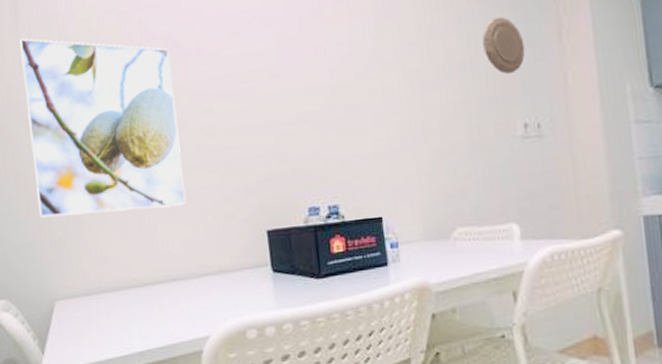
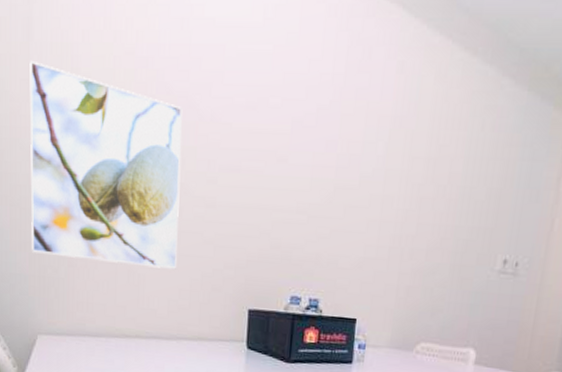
decorative plate: present [482,16,526,74] -> none [485,150,525,209]

